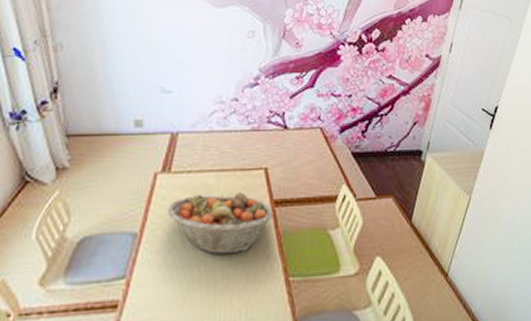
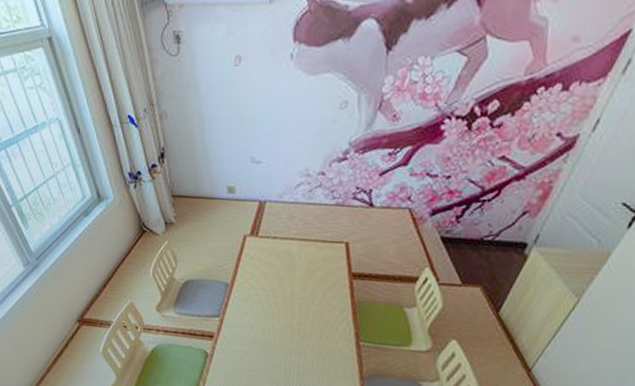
fruit basket: present [168,192,273,255] -> none [254,258,351,314]

